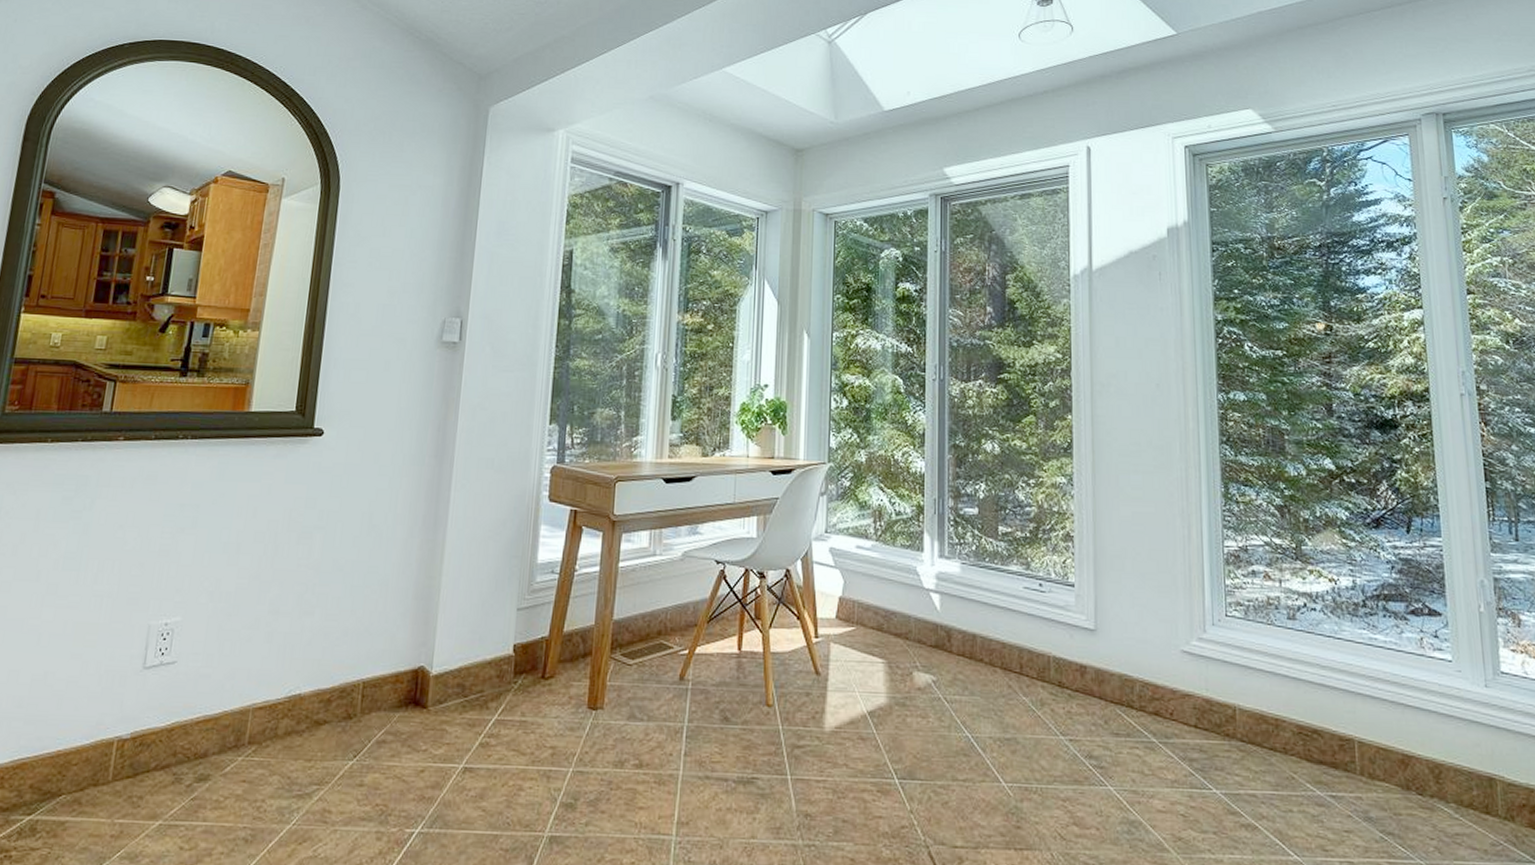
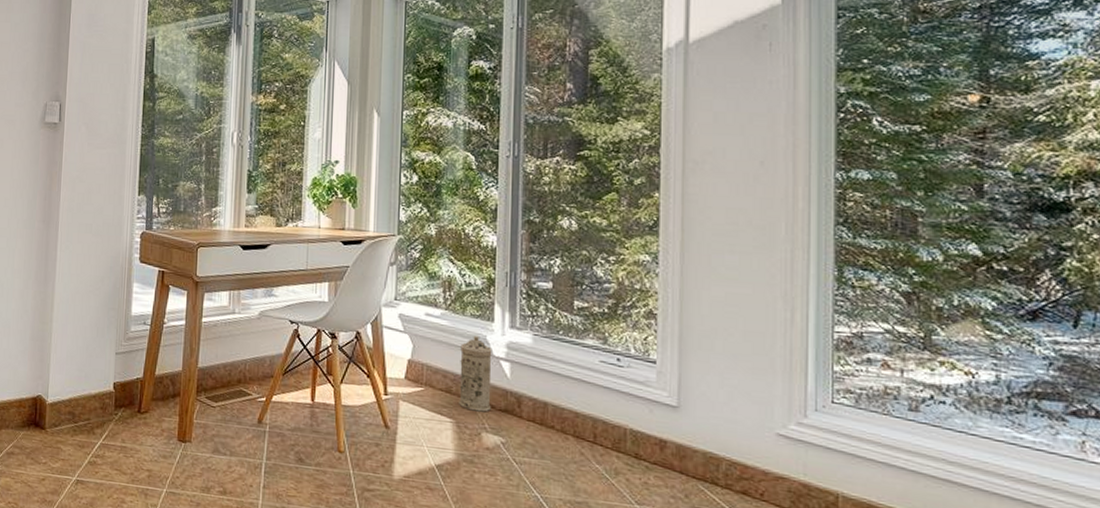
water filter: none [890,567,922,649] -> present [459,336,492,412]

